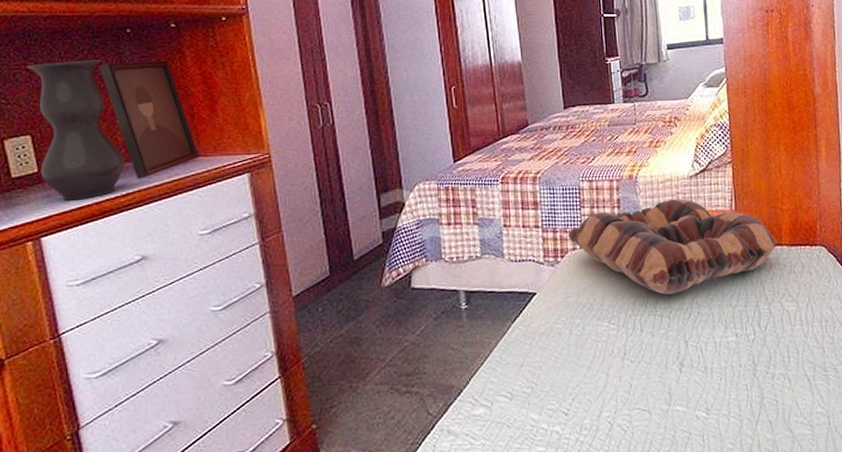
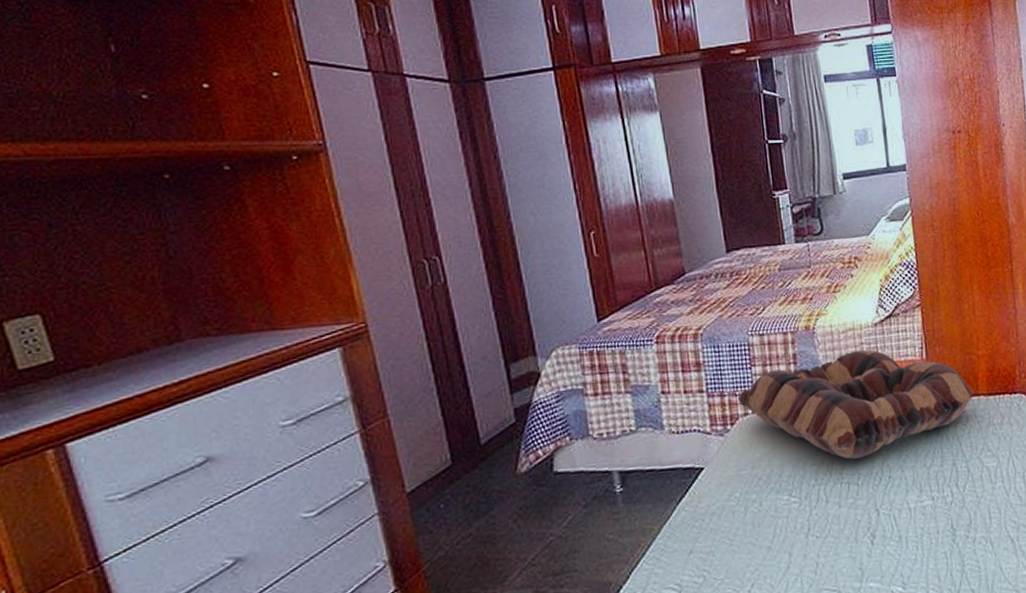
vase: present [26,59,125,201] -> none [27,214,175,395]
picture frame: present [99,61,199,179] -> none [129,213,273,362]

